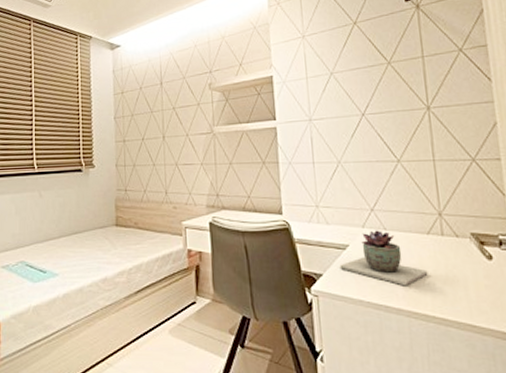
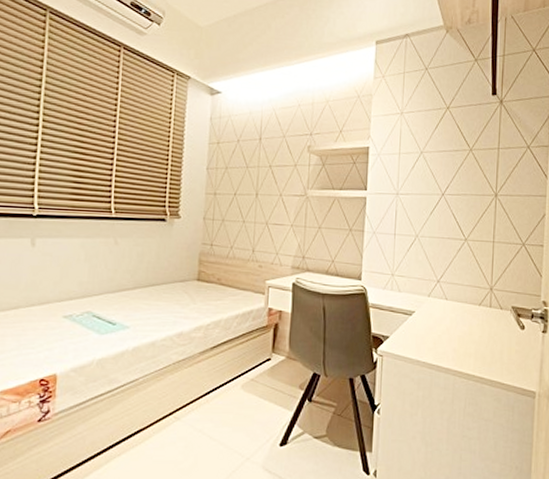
succulent plant: present [339,230,428,286] -> none [404,299,475,349]

